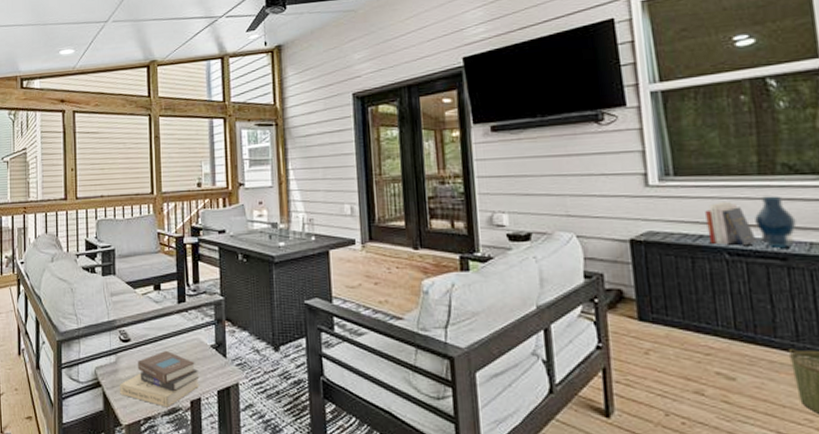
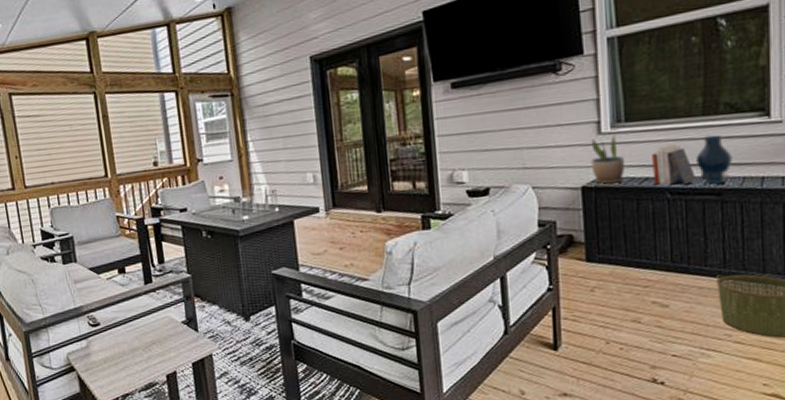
books: present [120,350,200,407] -> none [94,330,174,383]
potted plant: none [638,189,677,239] -> present [590,135,625,185]

